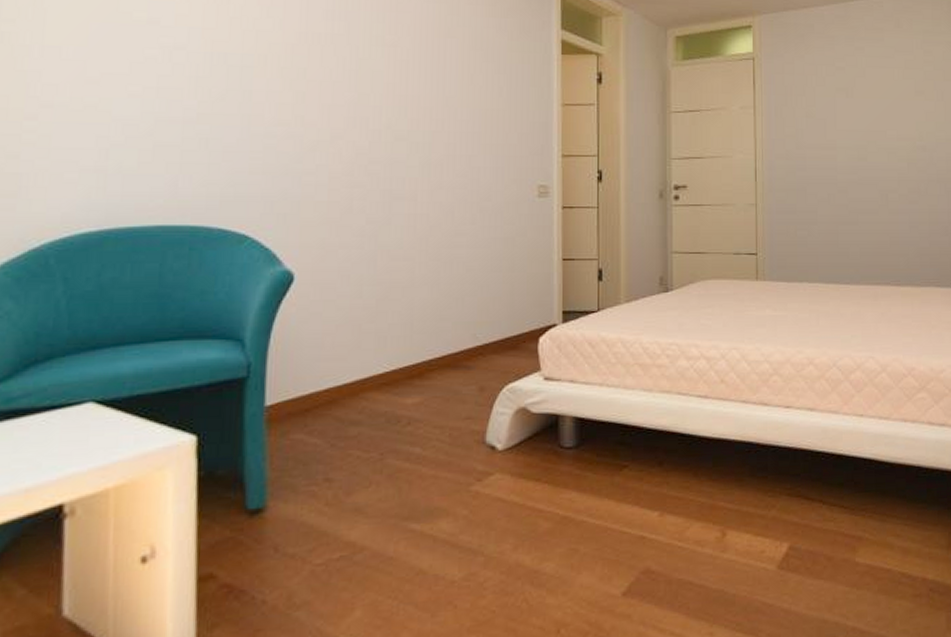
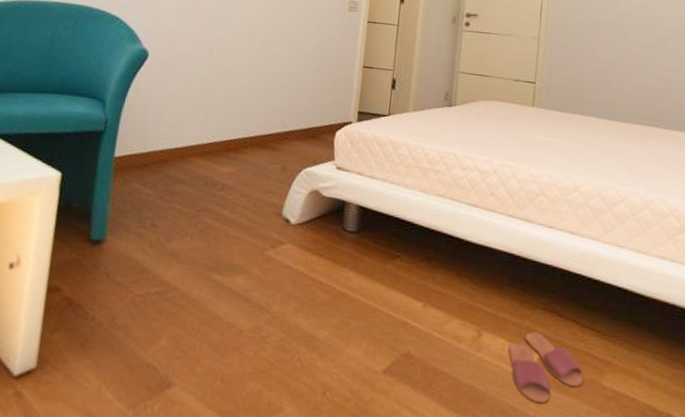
slippers: none [756,520,836,594] -> present [509,331,583,404]

